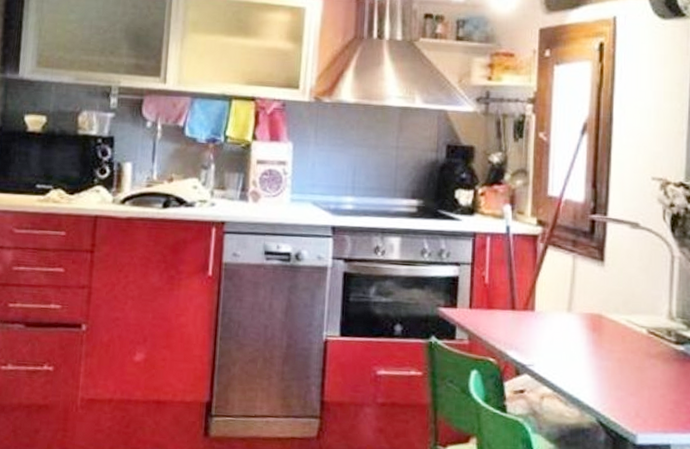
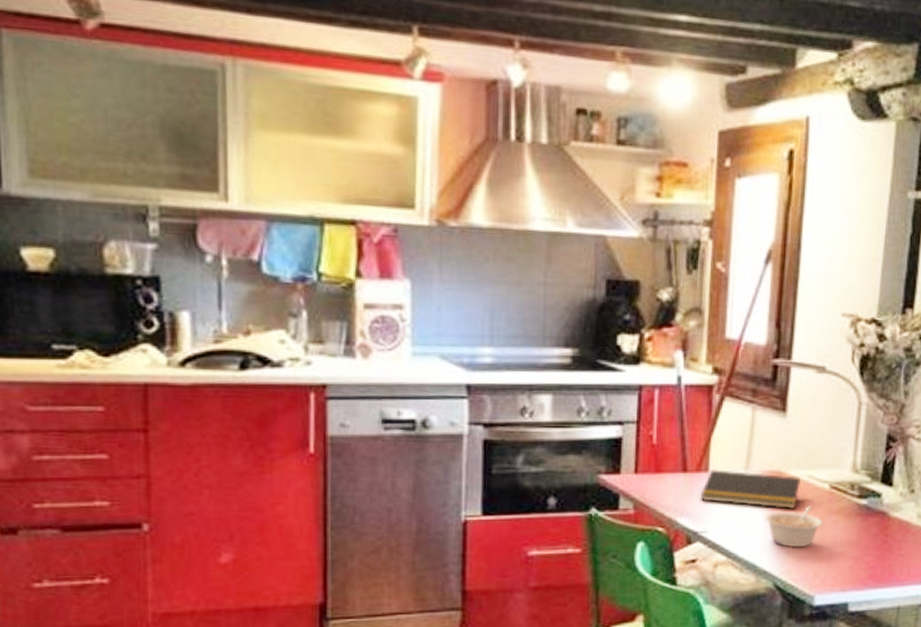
notepad: none [527,309,619,350] -> present [700,469,801,509]
legume: none [587,348,643,387] -> present [765,506,824,548]

